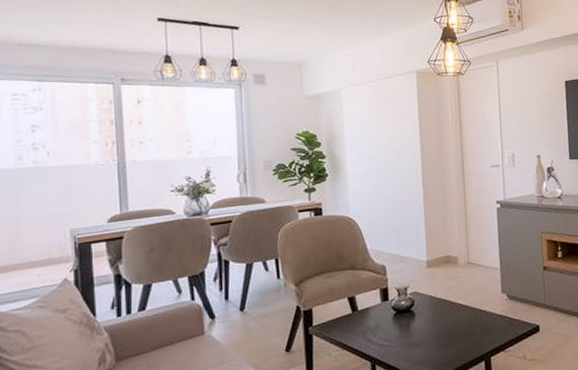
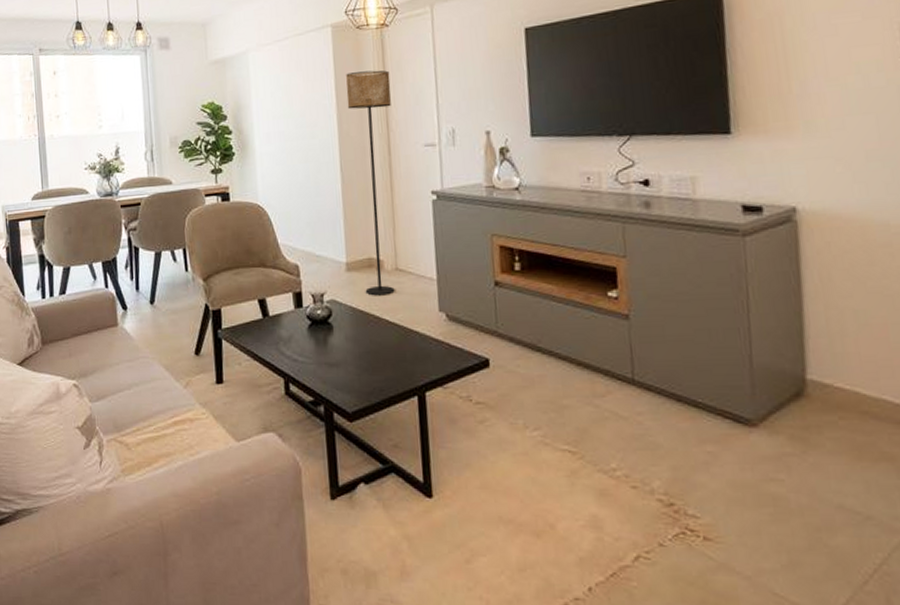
floor lamp: none [428,108,467,286] -> present [346,70,395,296]

